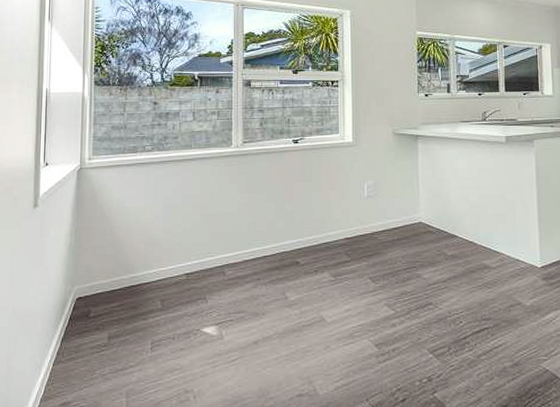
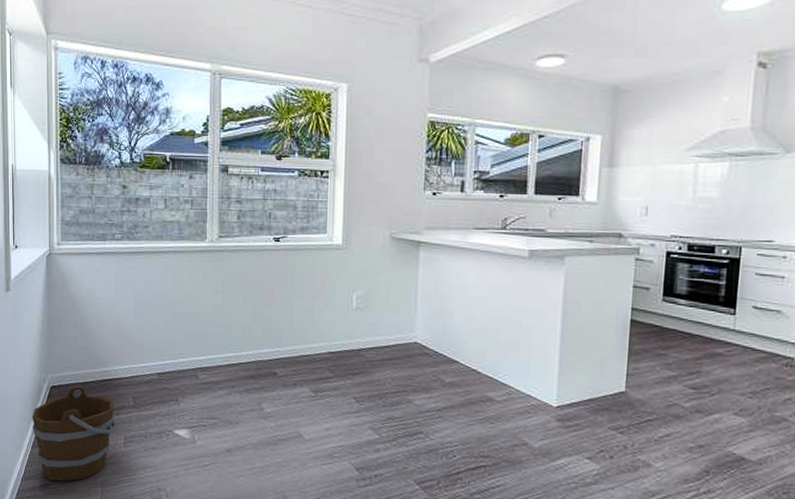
bucket: none [54,295,145,397] -> present [32,386,118,482]

